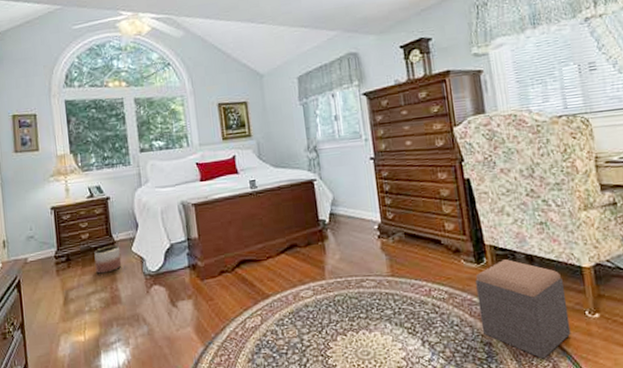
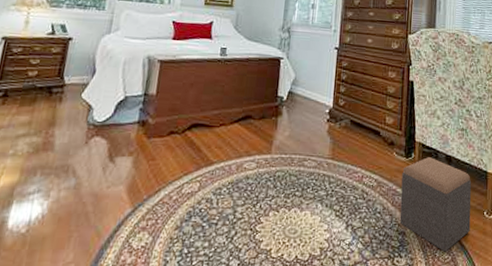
planter: present [94,245,122,274] -> none [34,87,68,116]

